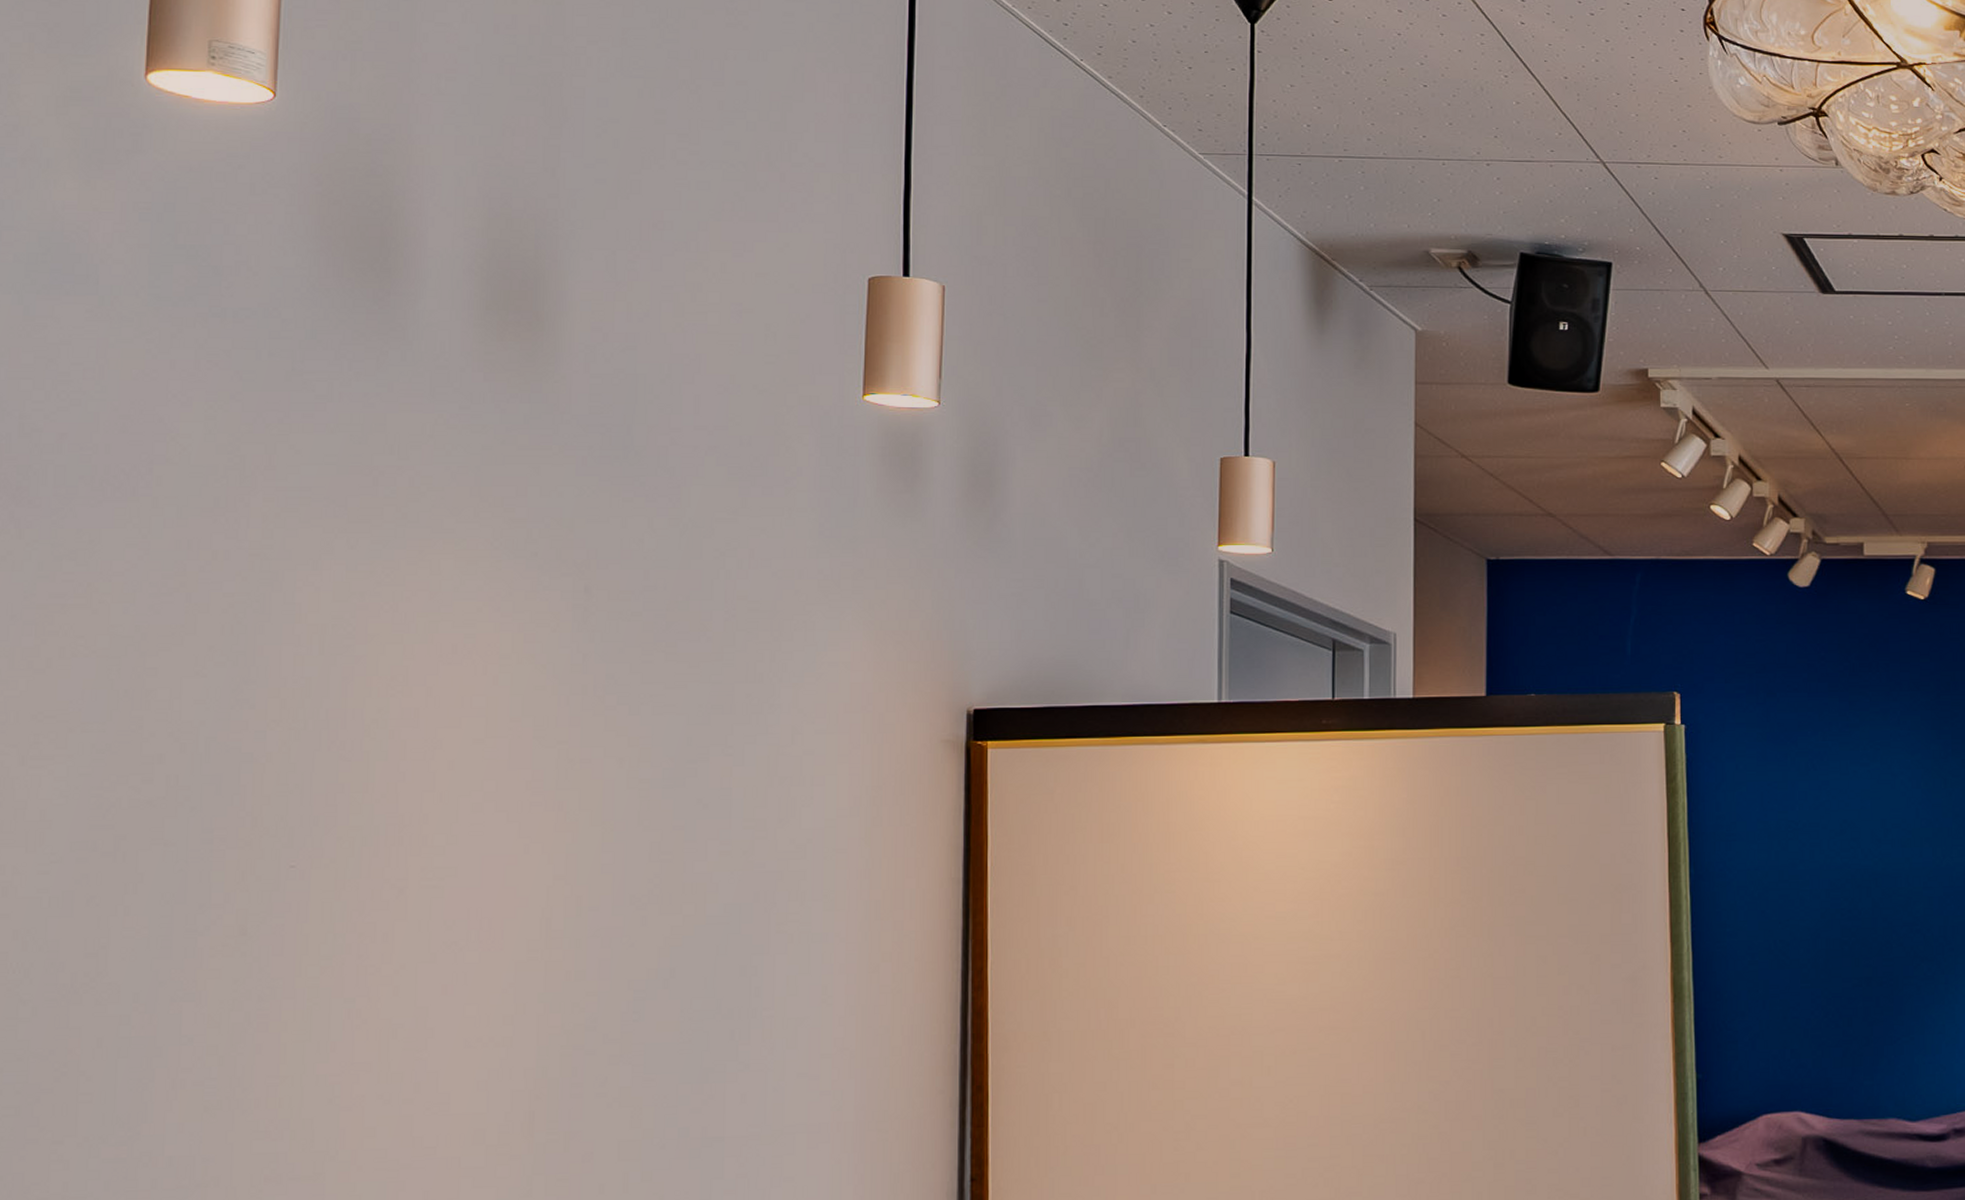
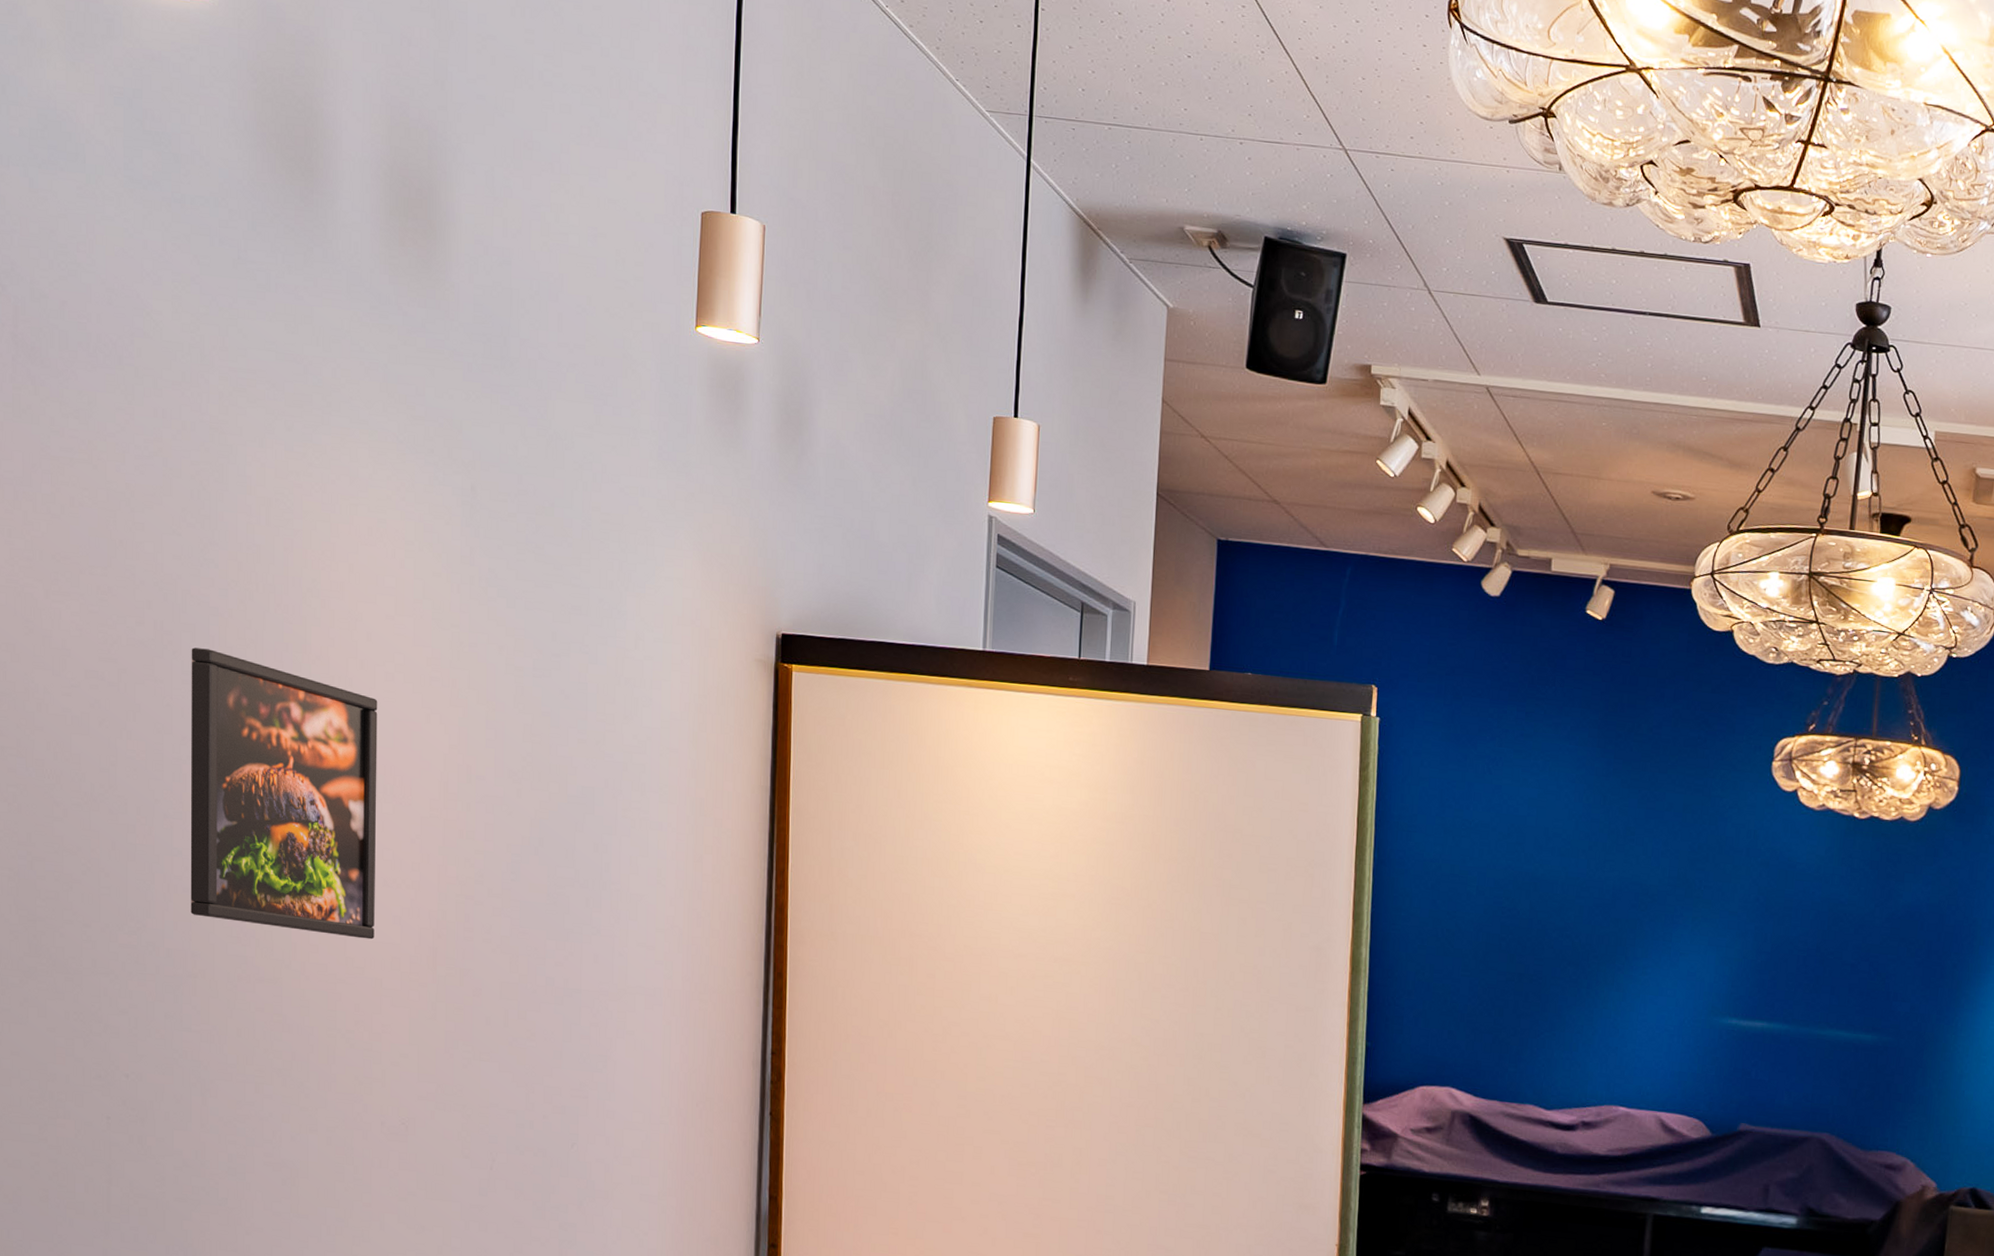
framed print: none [202,801,461,1113] -> present [190,647,378,940]

